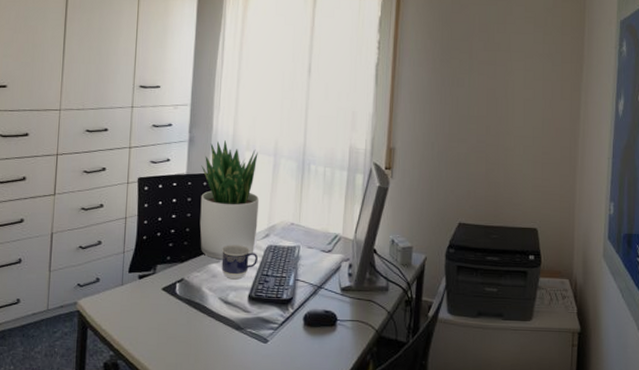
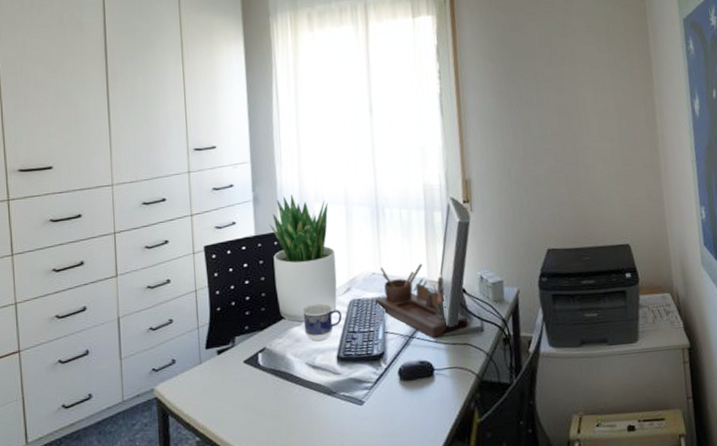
desk organizer: none [290,218,374,291] -> present [375,263,468,338]

